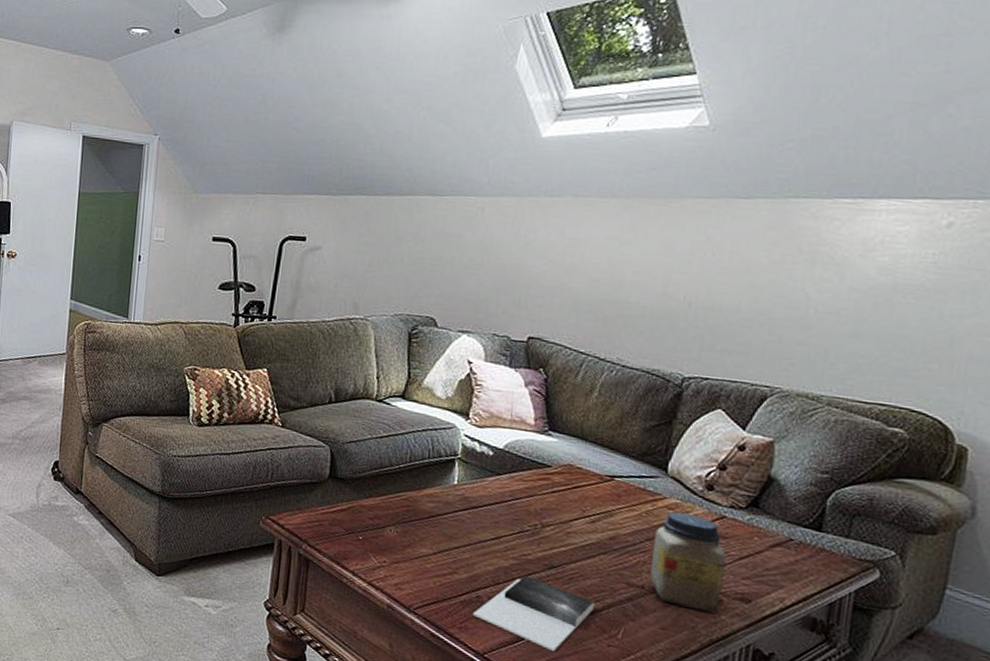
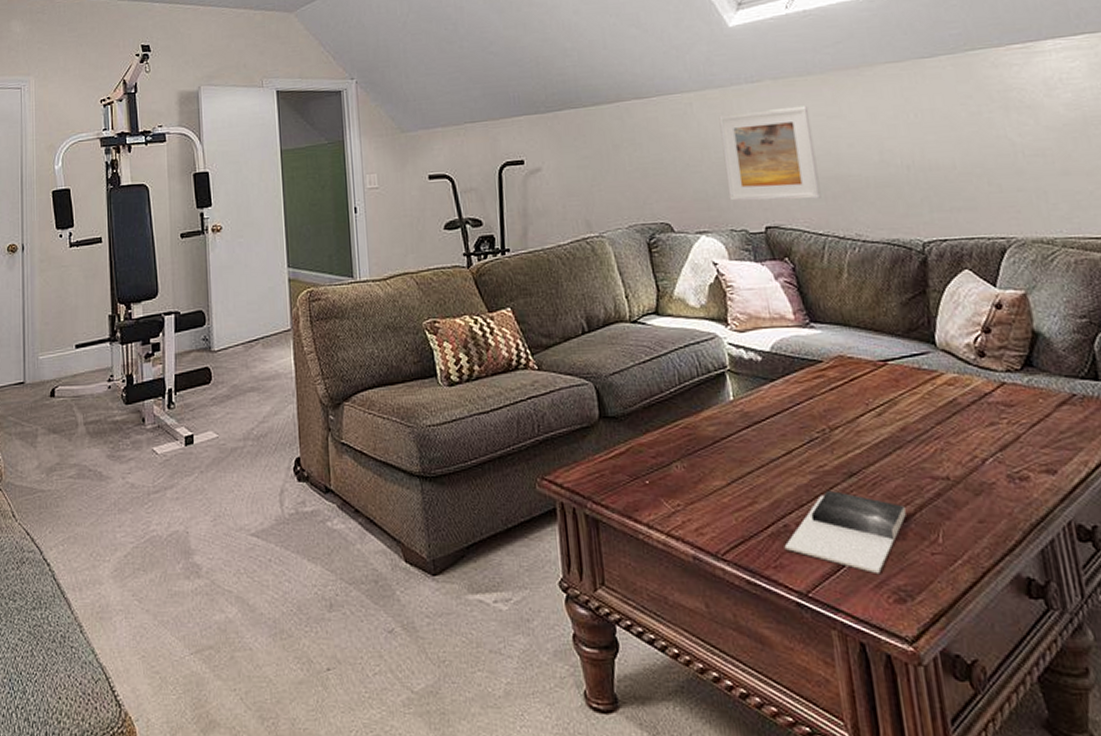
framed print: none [499,224,603,320] -> present [719,105,821,202]
jar: present [650,512,726,613] -> none [942,386,1029,493]

